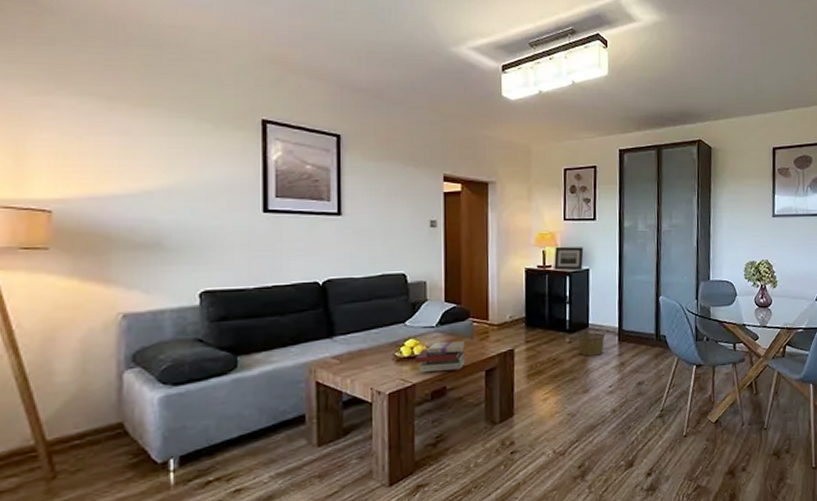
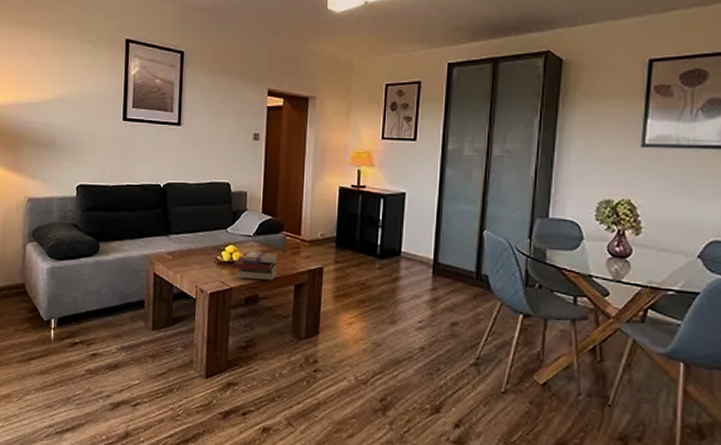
picture frame: present [554,246,584,271] -> none [368,166,401,194]
basket: present [578,332,605,357] -> none [389,261,419,287]

